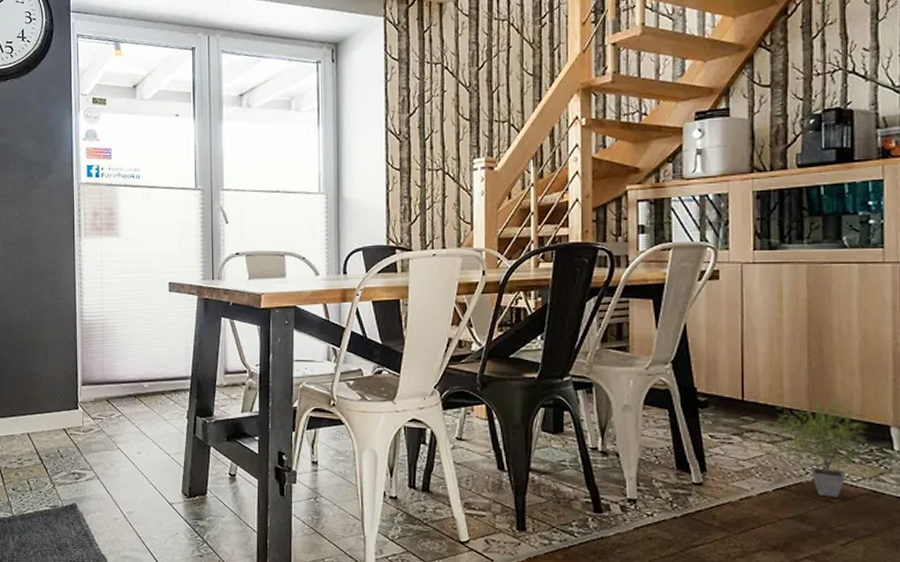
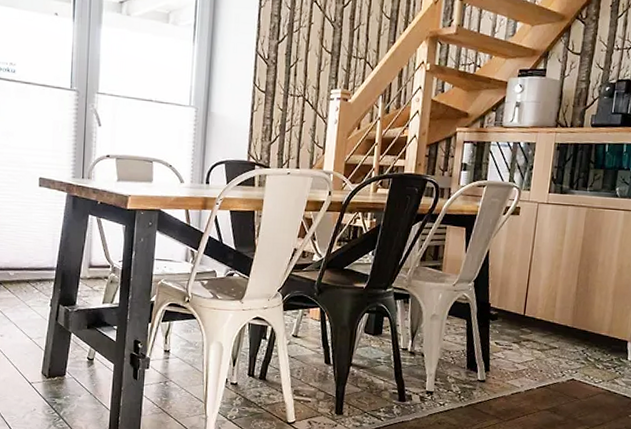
potted plant: present [771,395,868,498] -> none [542,315,613,395]

